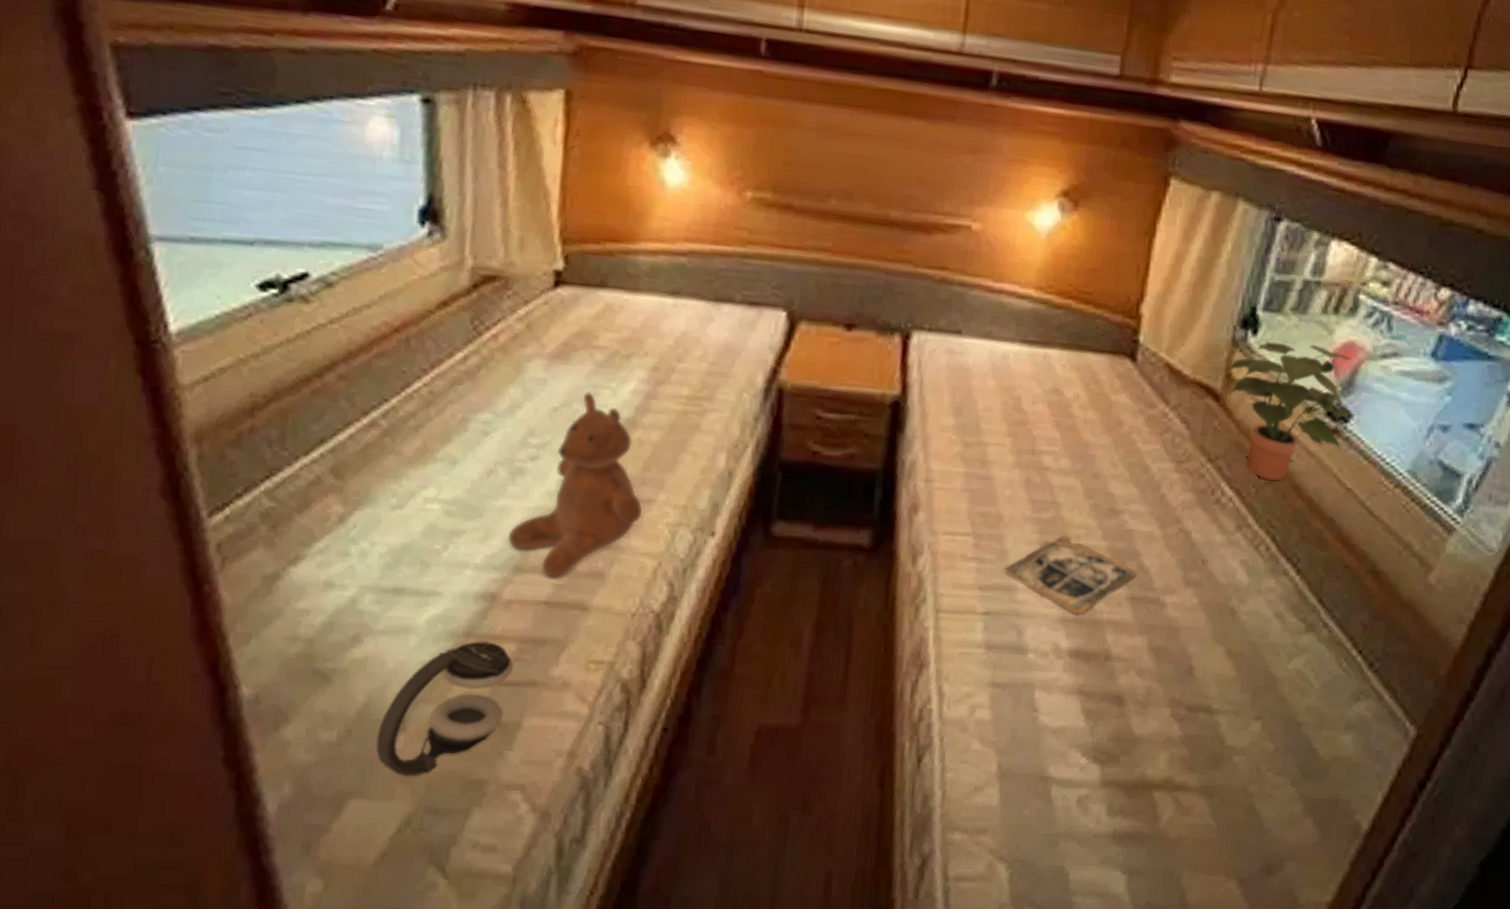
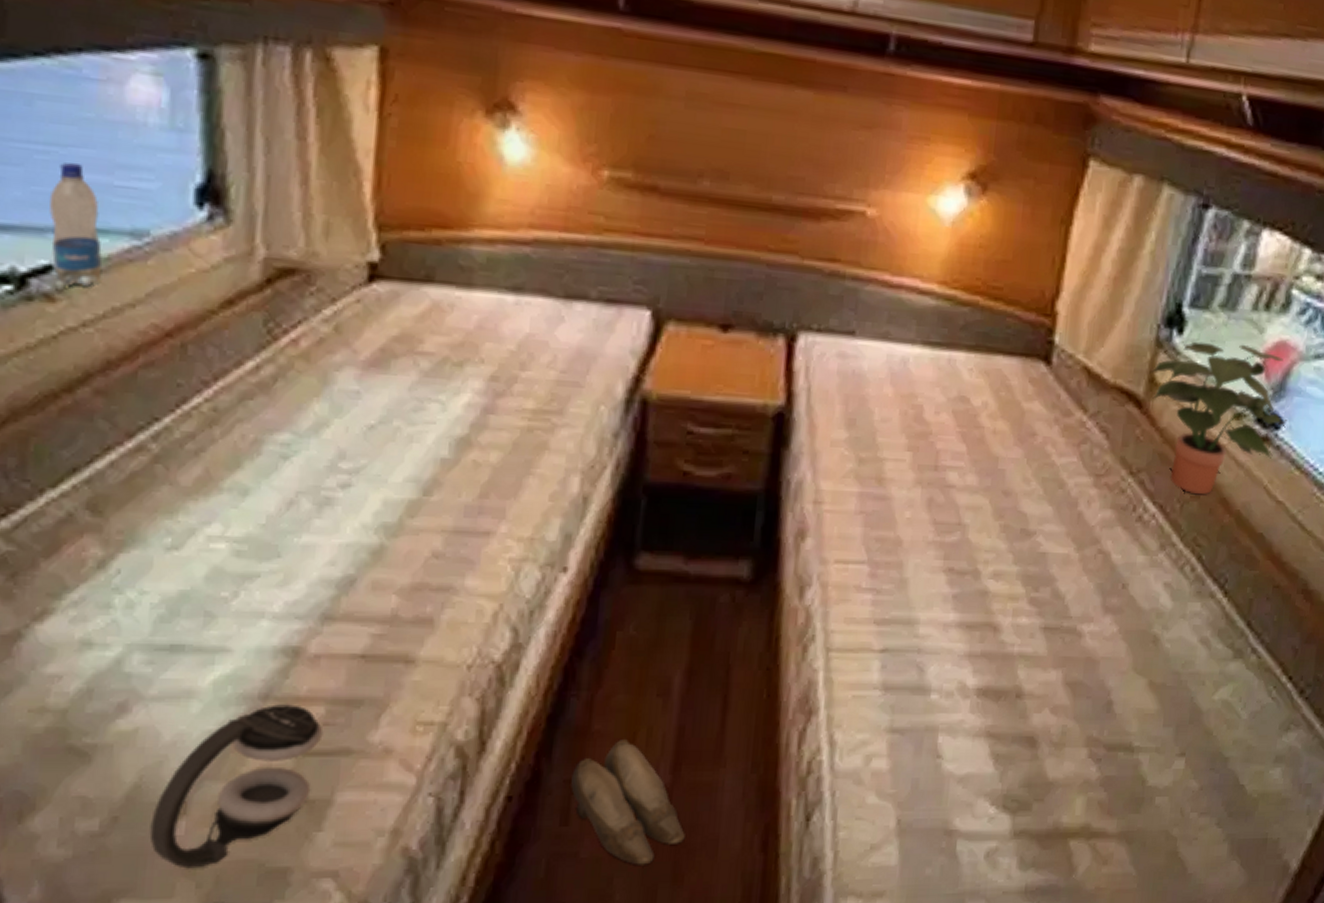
bottle: none [306,189,346,290] -> present [48,163,103,287]
teddy bear: present [507,392,643,578] -> none [313,406,481,627]
slippers: none [716,683,813,794] -> present [571,740,685,865]
magazine: present [1004,535,1138,613] -> none [903,560,1052,646]

